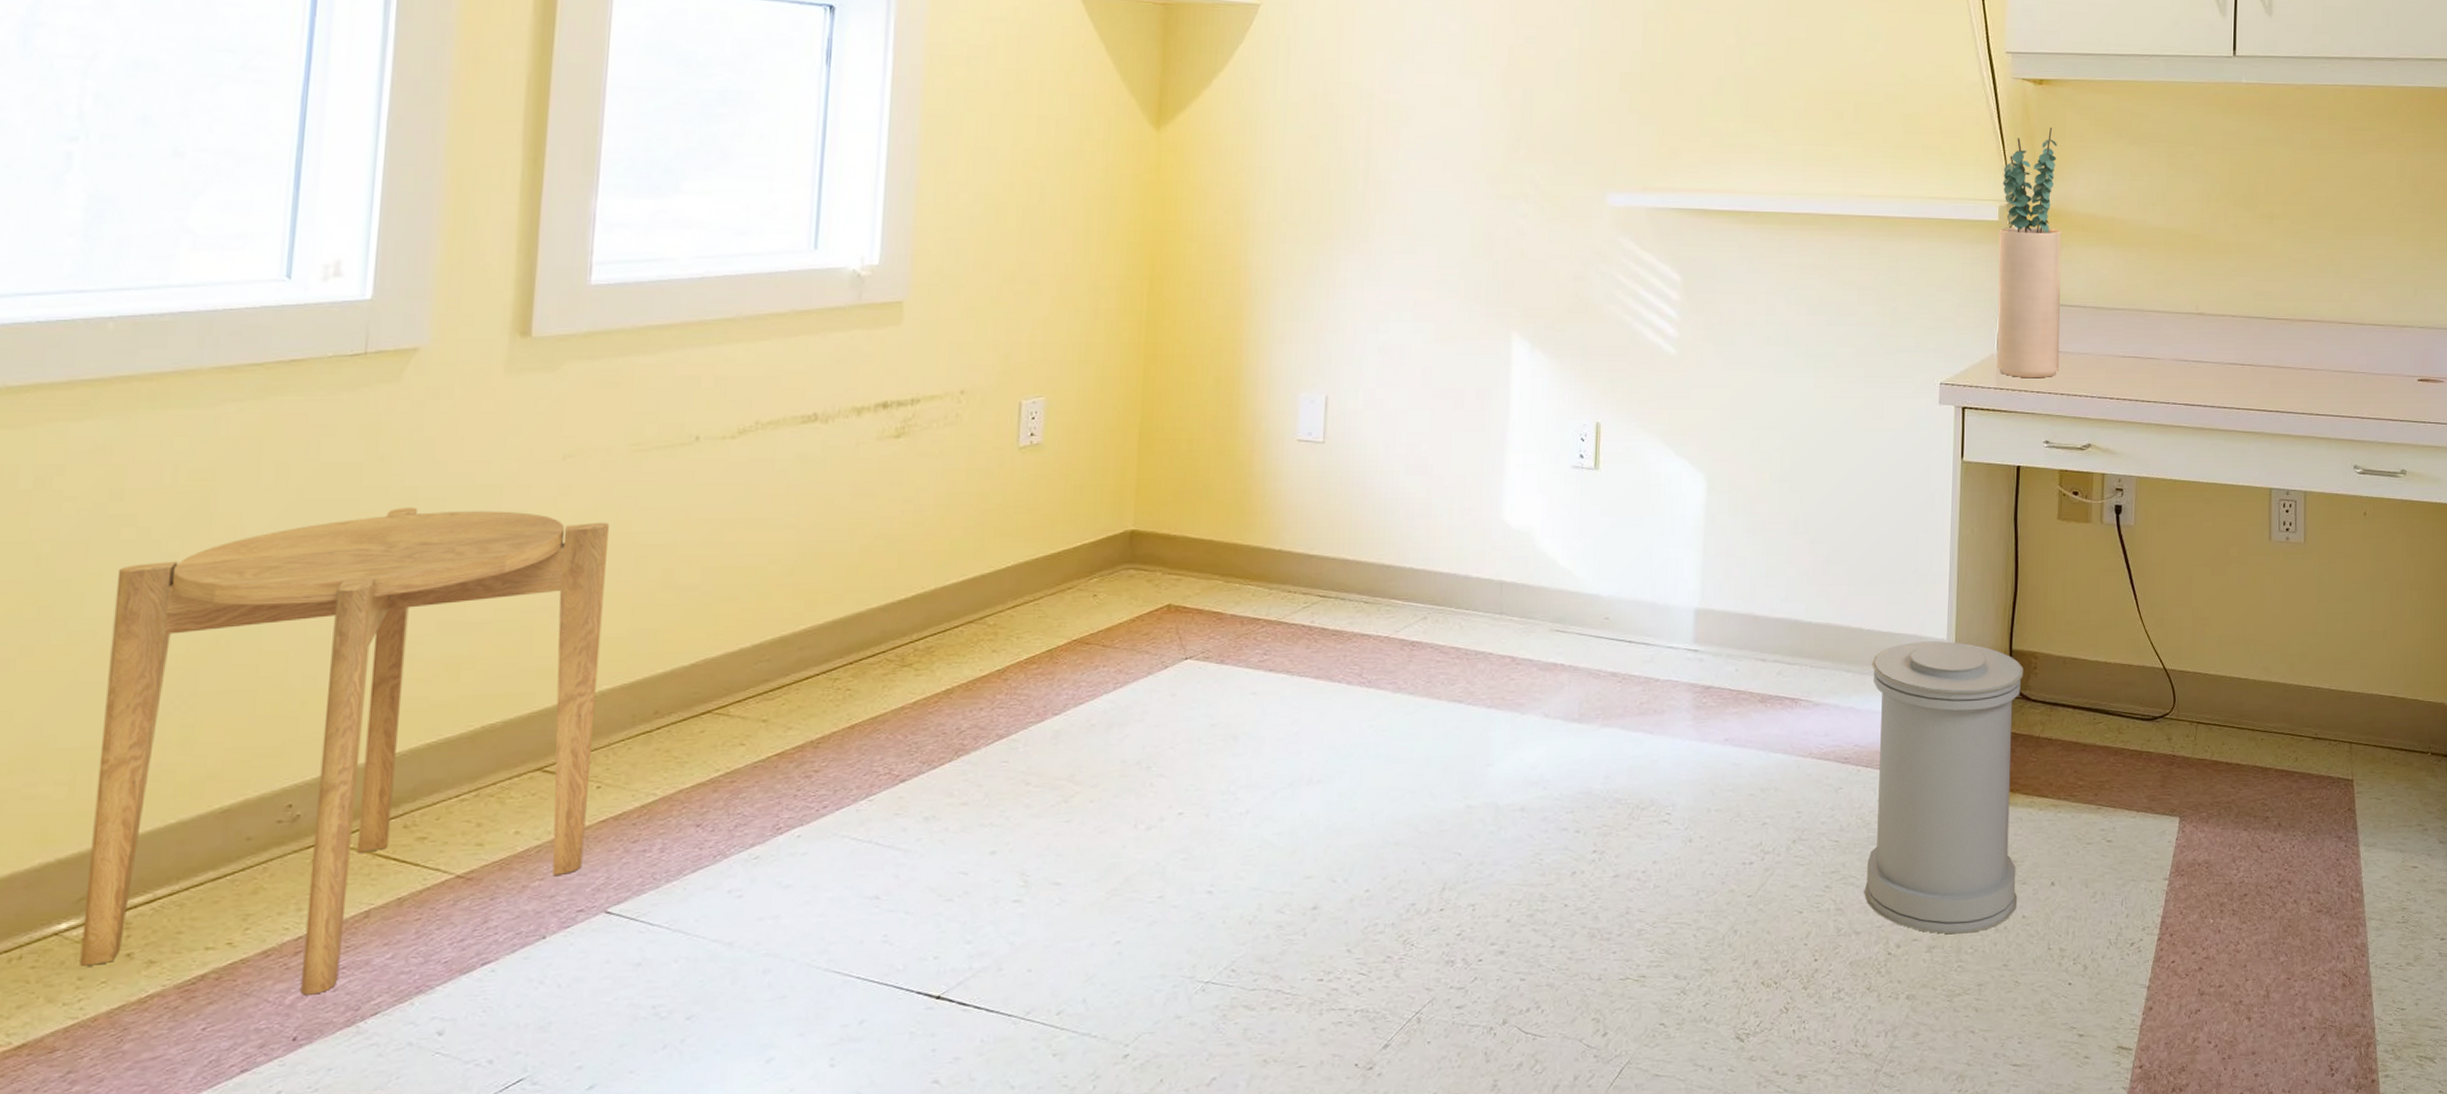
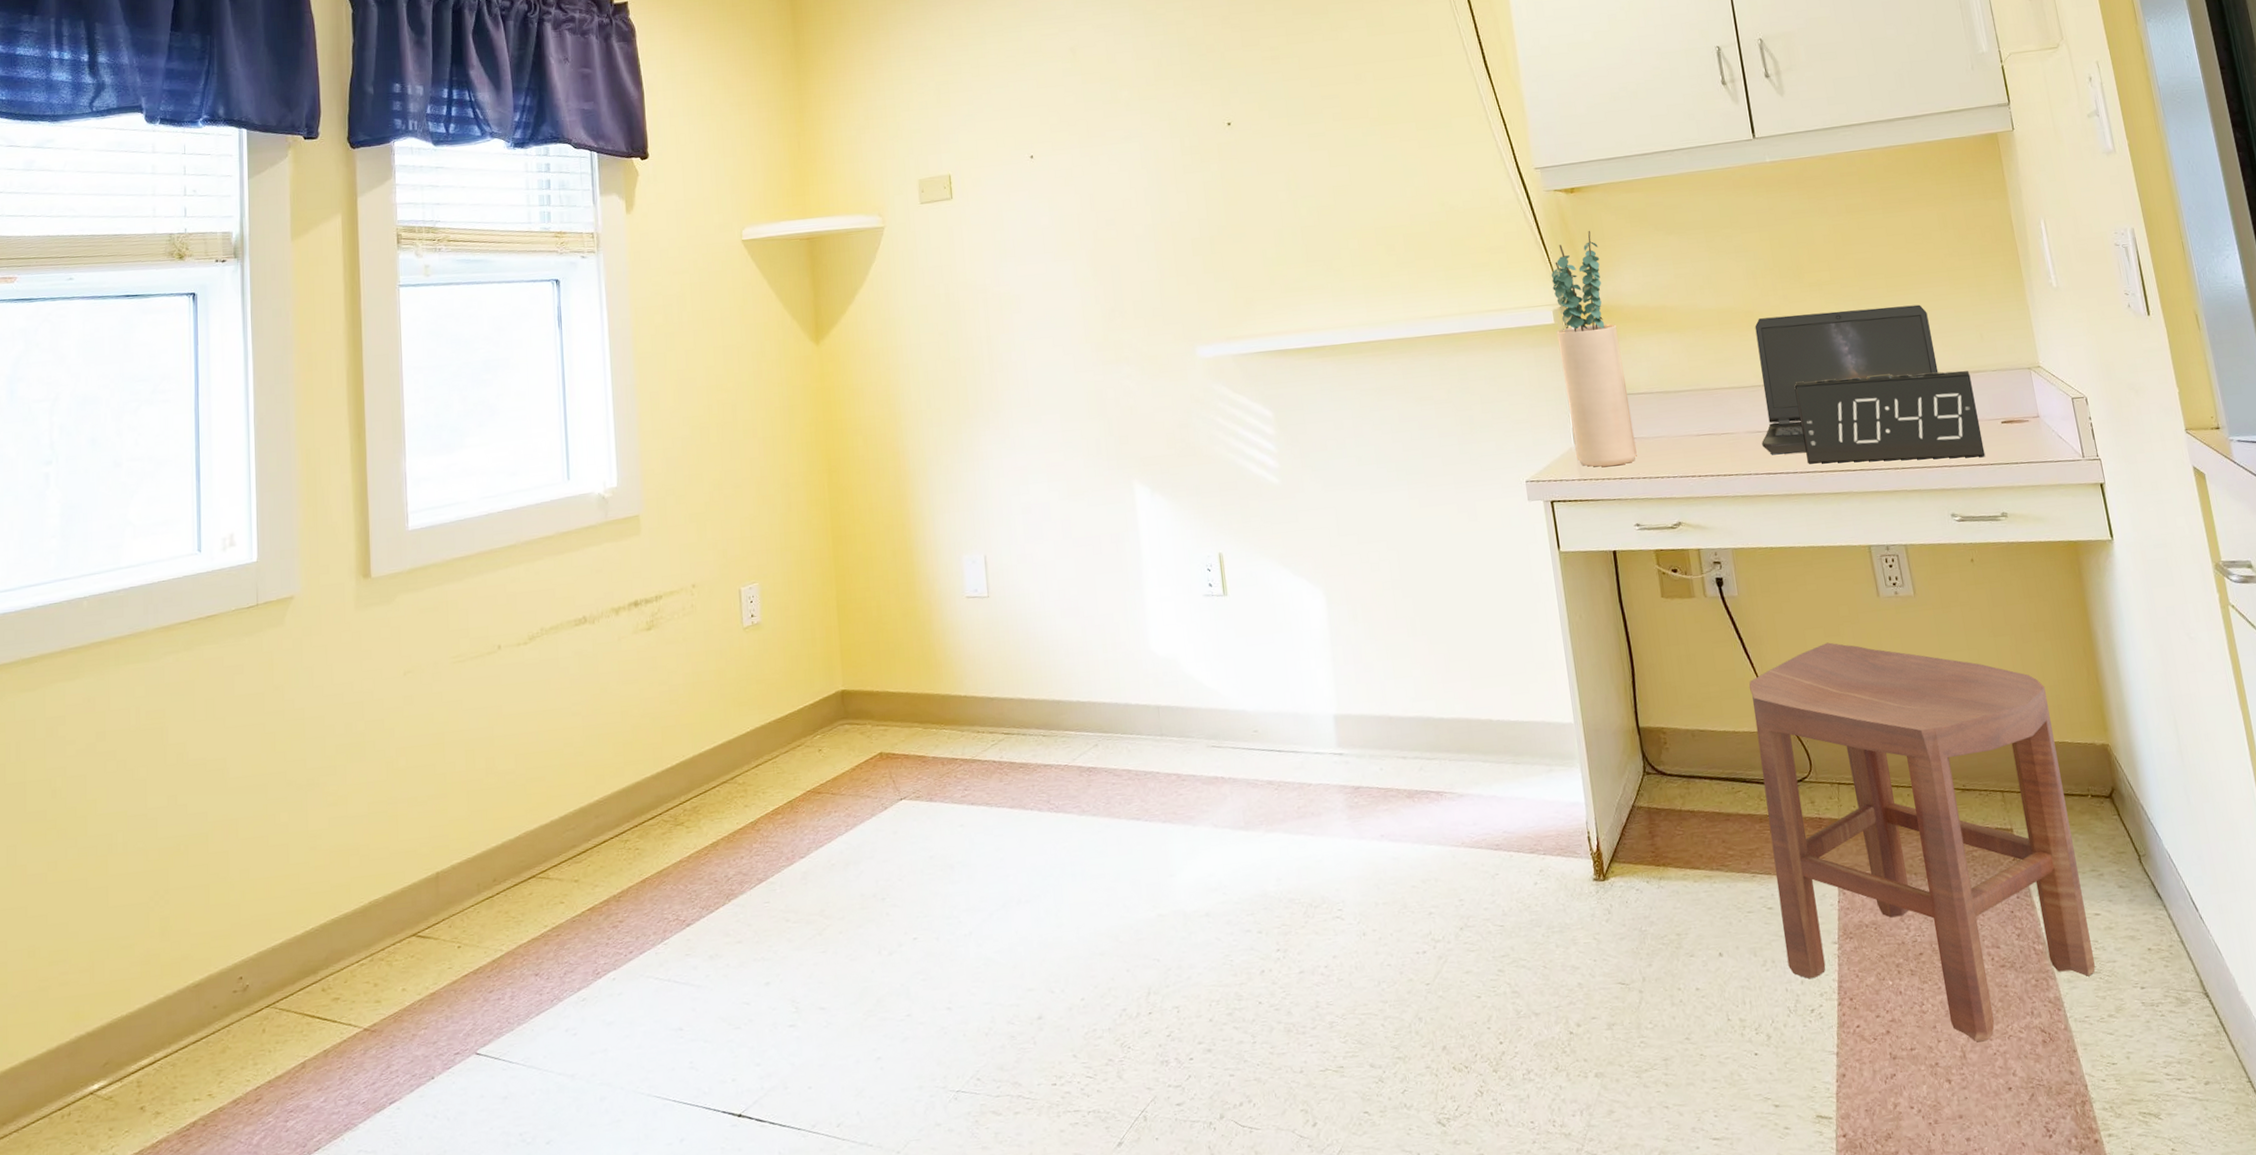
side table: present [80,507,610,995] -> none [107,721,454,1136]
trash can: present [1864,641,2024,935] -> none [1506,724,1689,1011]
stool: none [2117,581,2409,982] -> present [1749,642,2096,1042]
laptop computer: none [2185,244,2369,388] -> present [1755,304,1939,455]
alarm clock: none [2226,314,2398,412] -> present [1794,370,1986,464]

